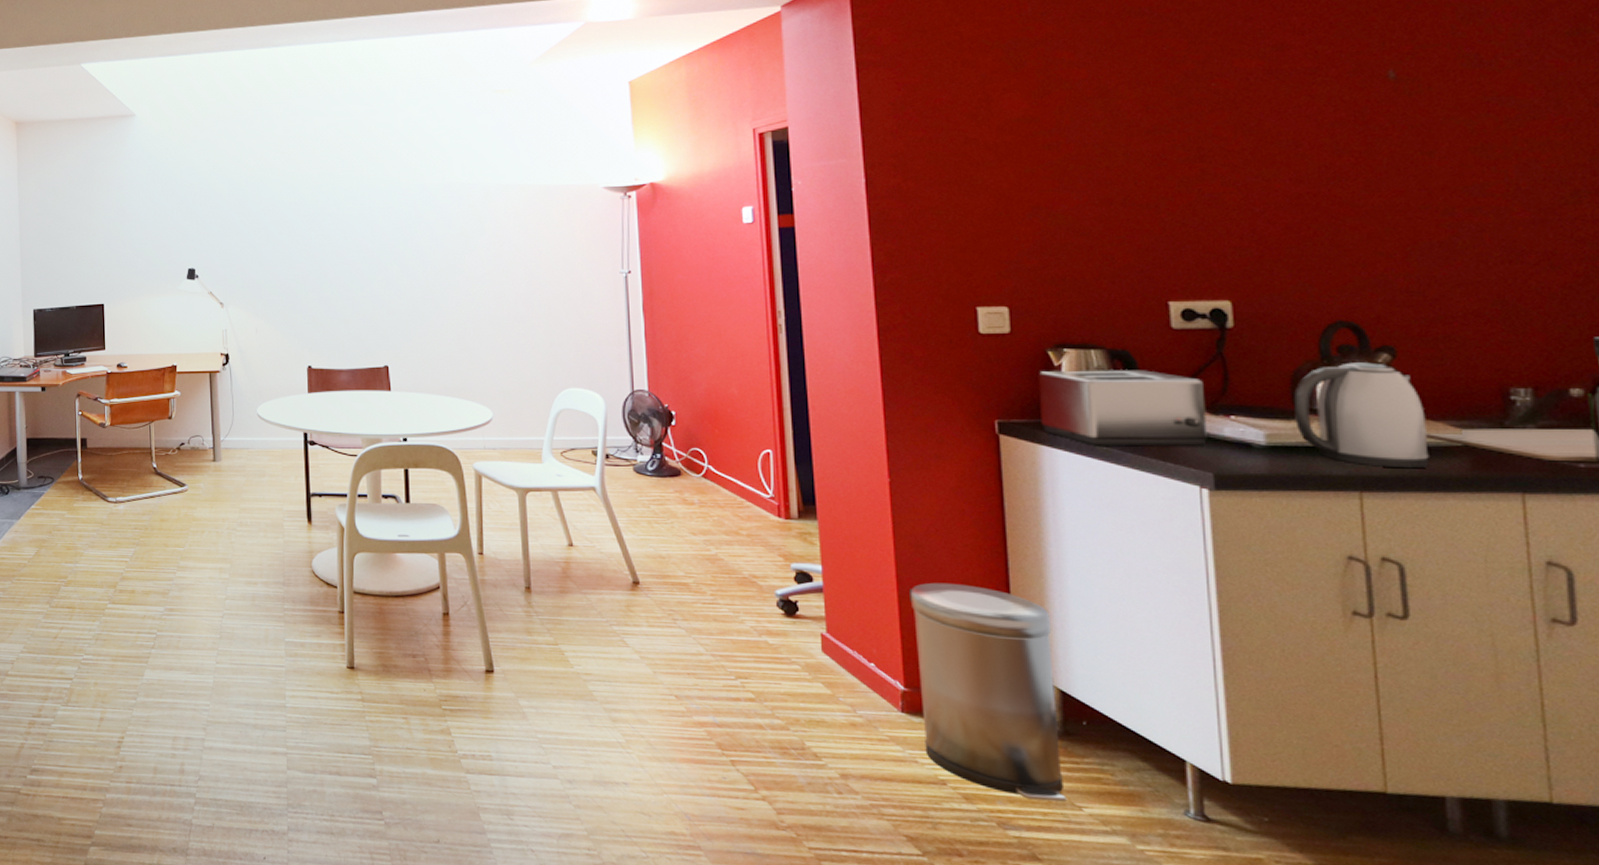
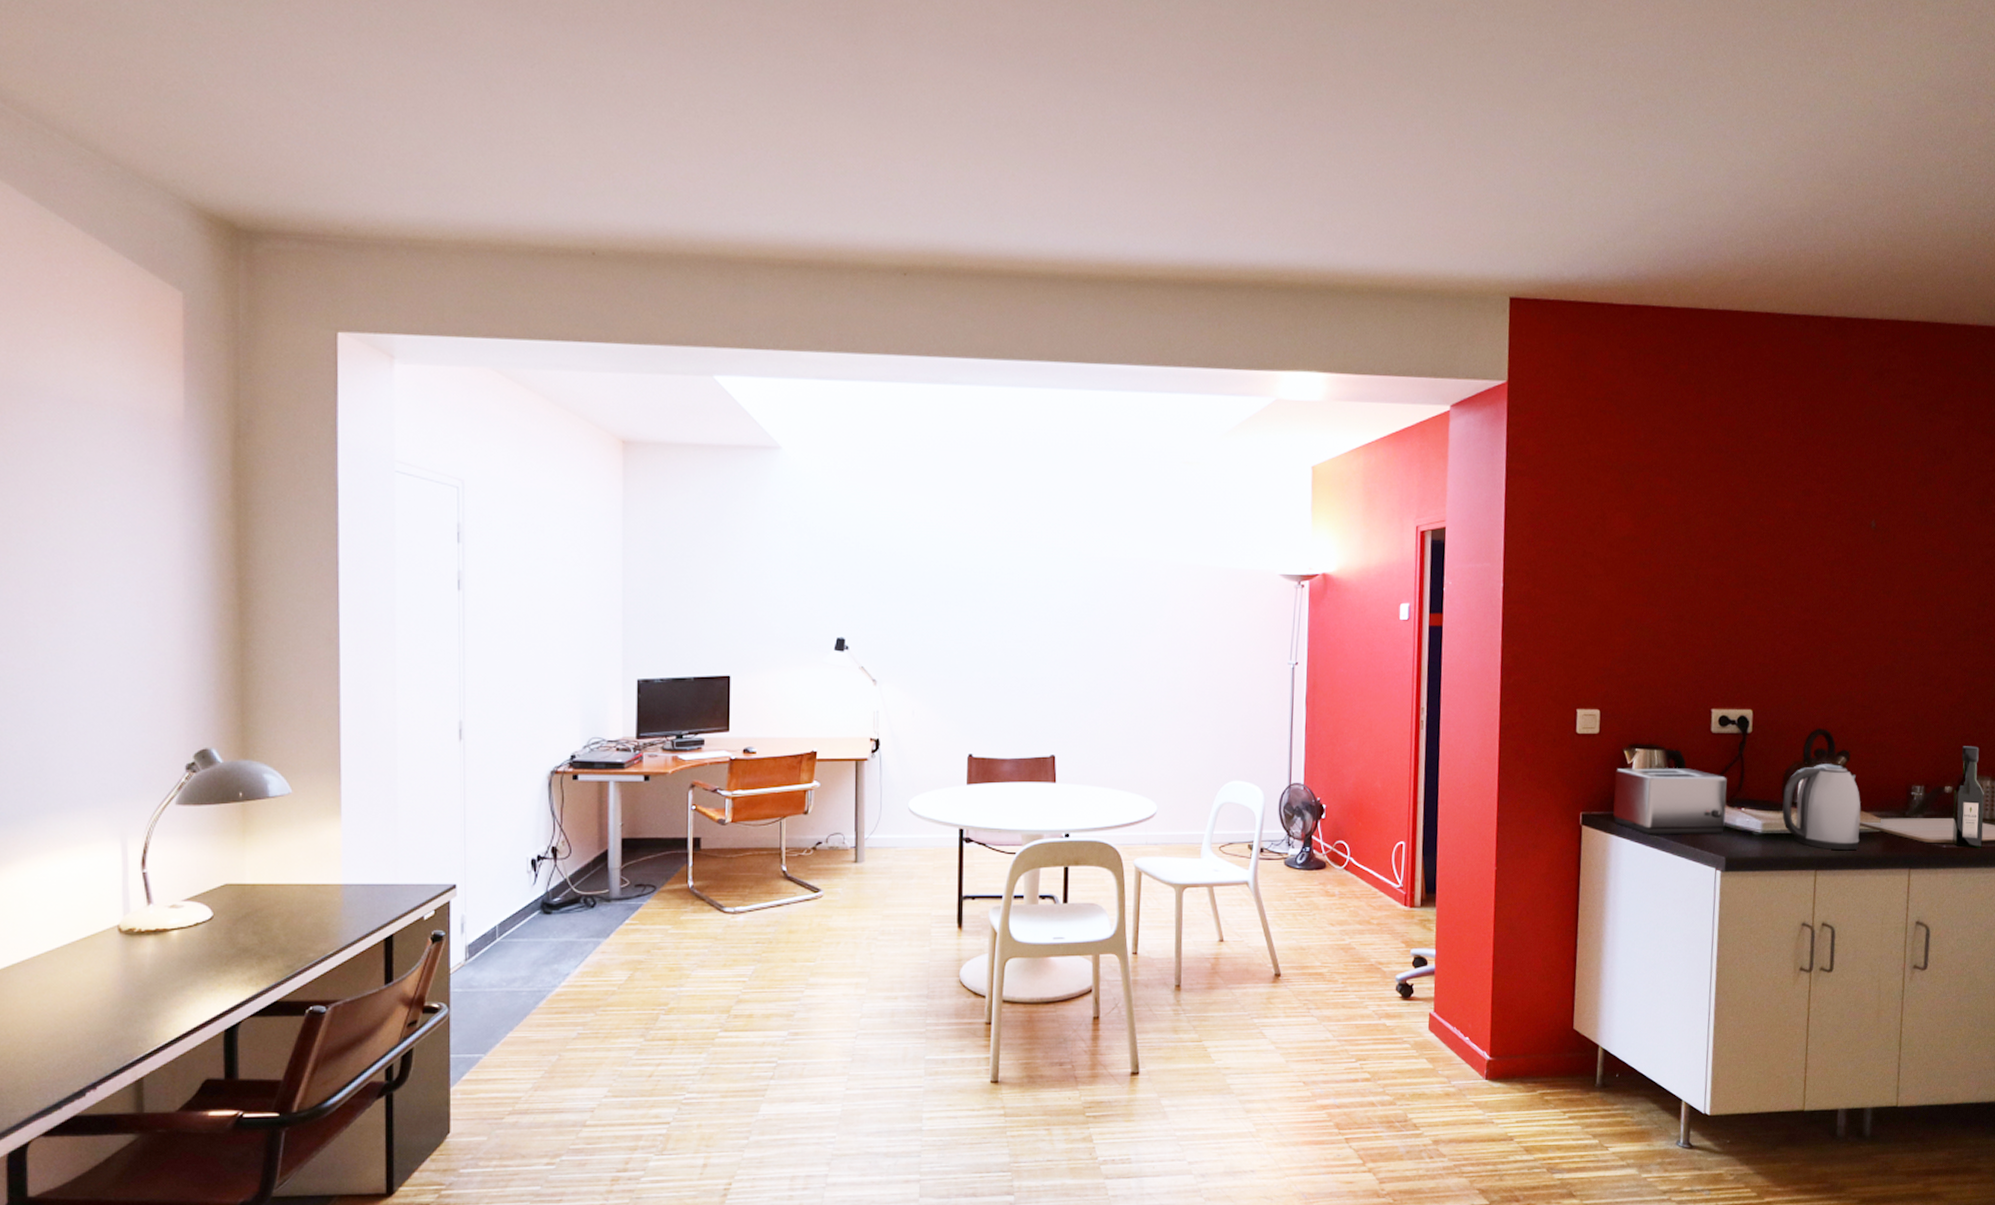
pedal bin: present [910,582,1067,802] -> none [1500,960,1603,1145]

